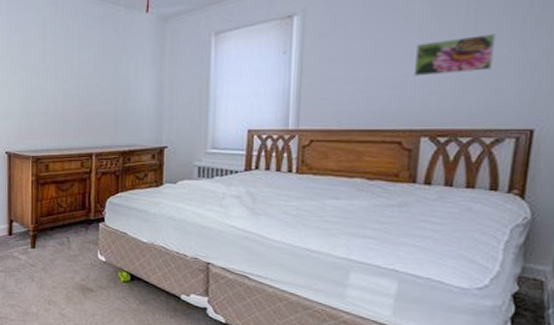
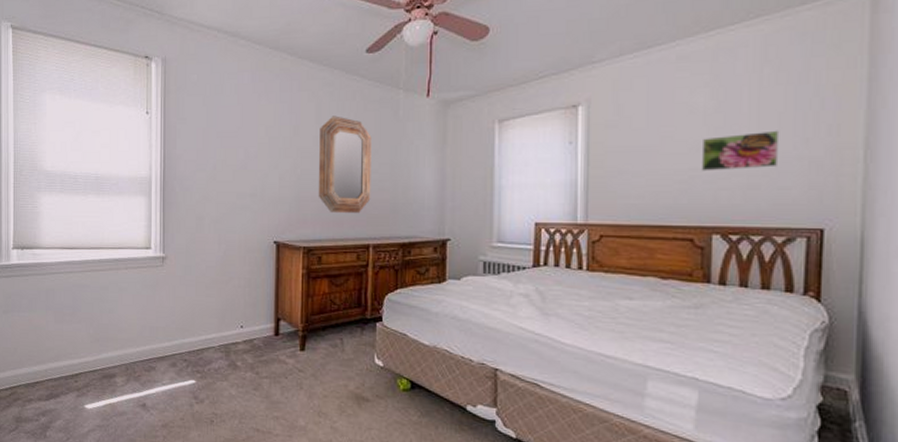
home mirror: none [44,33,94,125] -> present [318,116,372,214]

